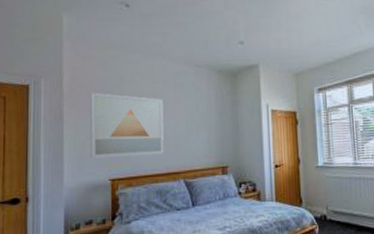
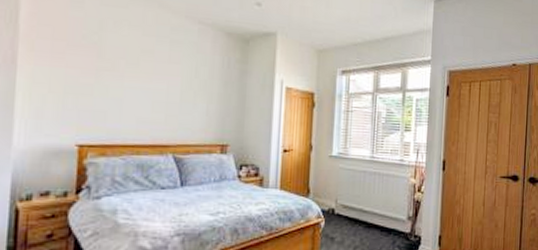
wall art: present [90,92,164,159] -> none [52,35,154,122]

